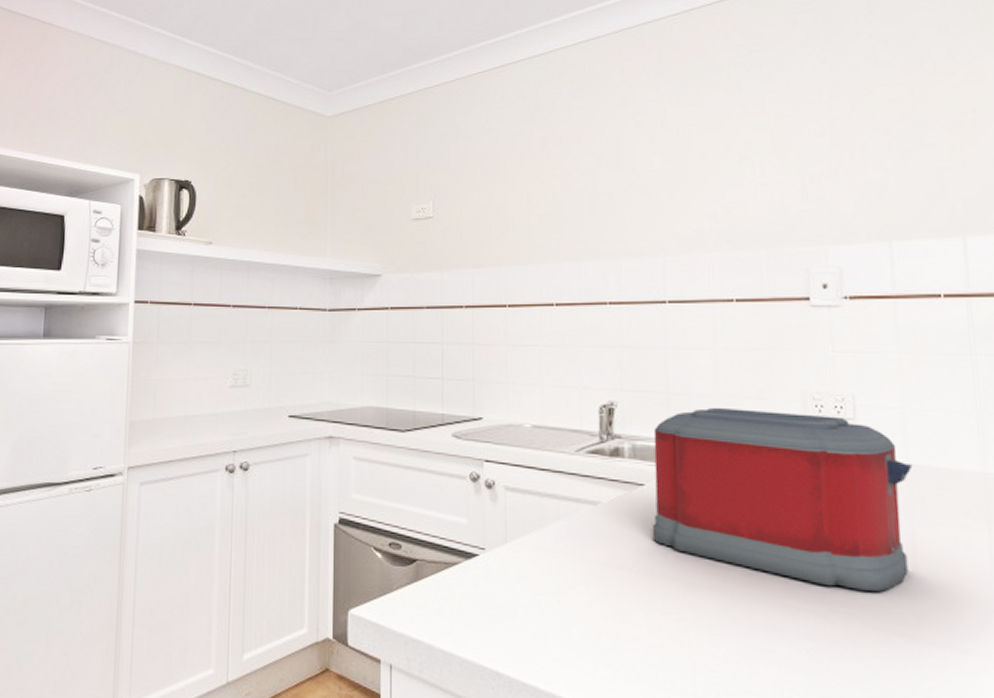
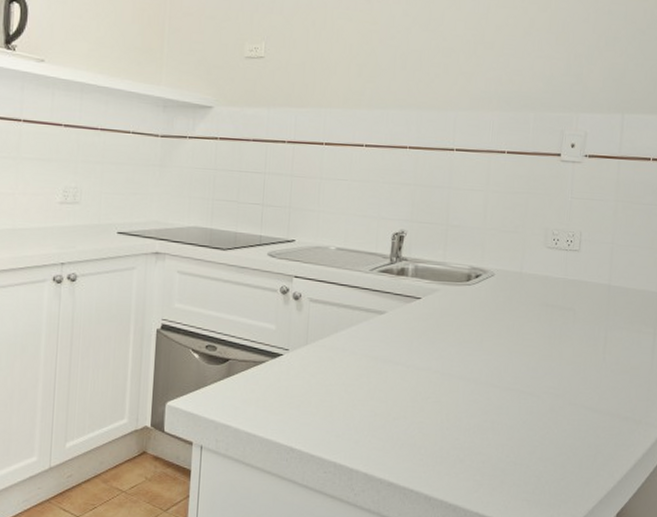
toaster: present [652,407,913,592] -> none [423,237,613,378]

